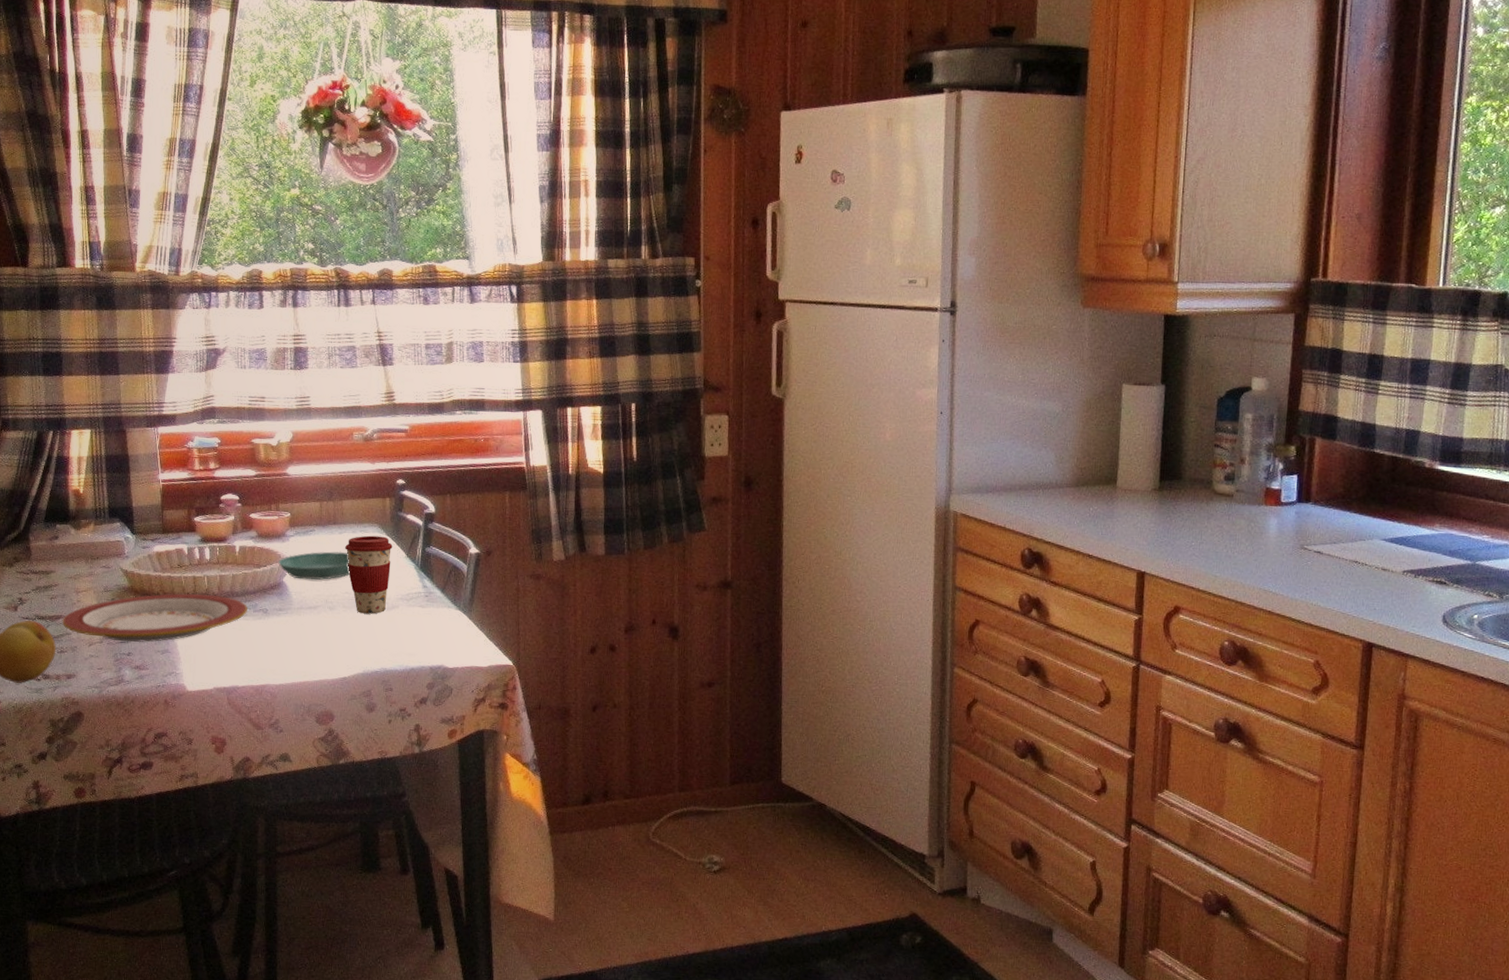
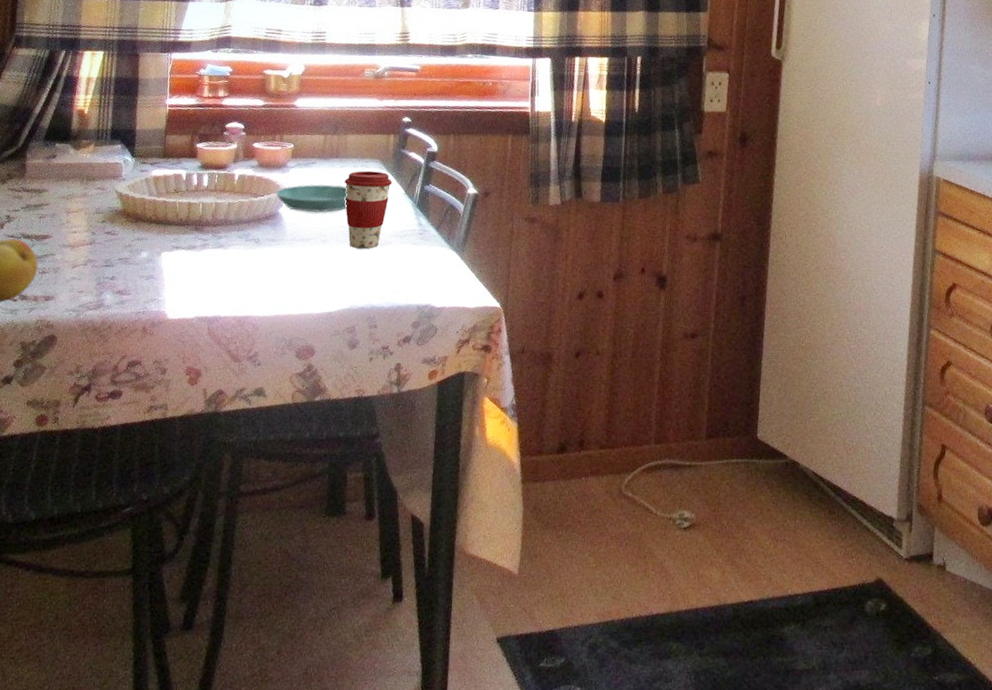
plate: present [62,593,248,642] -> none [47,218,240,267]

